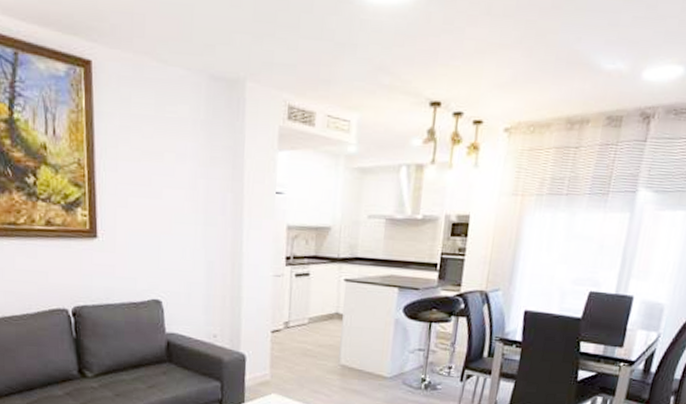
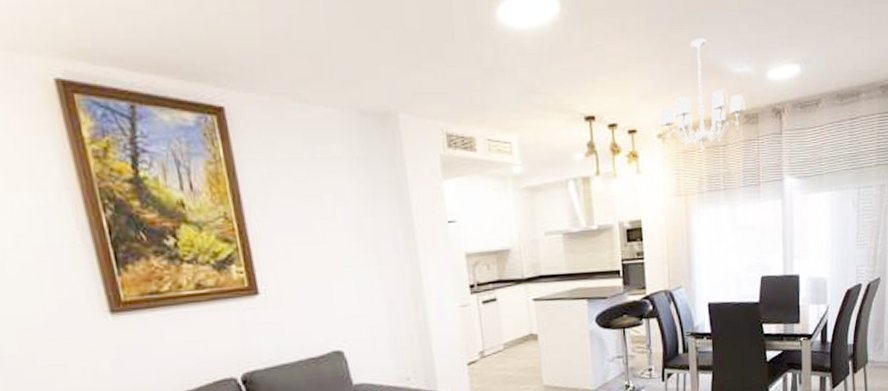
chandelier: none [509,28,611,152] -> present [659,38,746,152]

